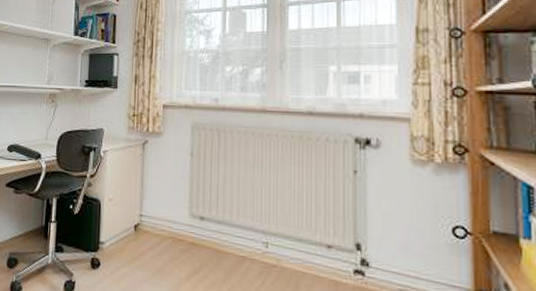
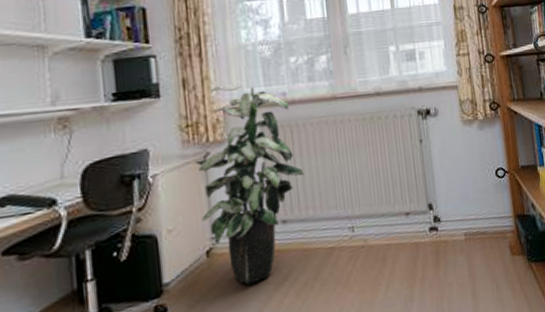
indoor plant: none [134,85,226,266] -> present [194,84,304,285]

